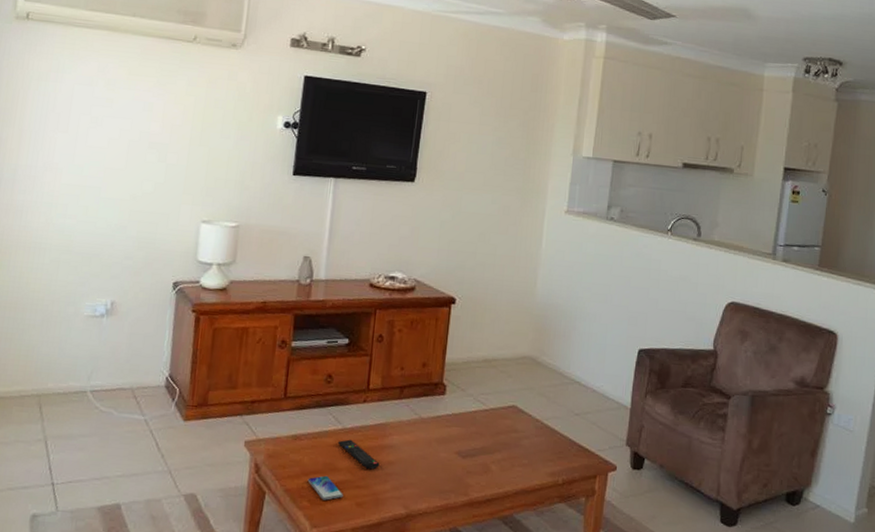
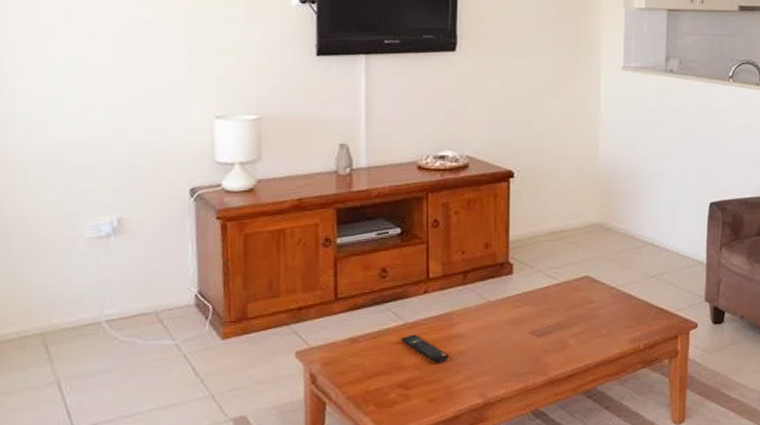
smartphone: present [307,475,343,501] -> none [371,375,413,402]

